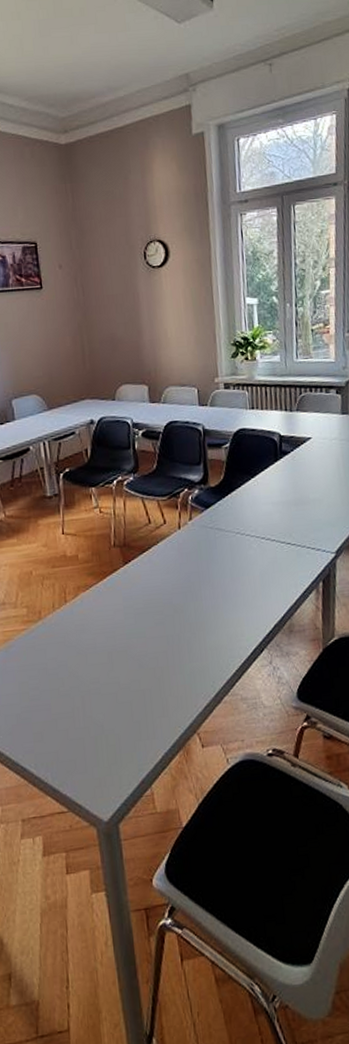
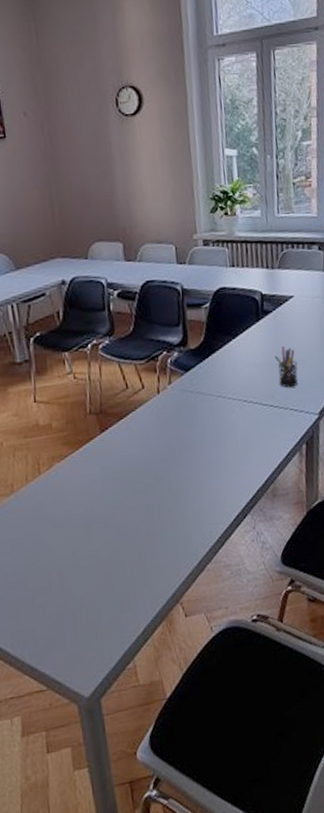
pen holder: none [292,486,315,526] -> present [275,346,298,388]

